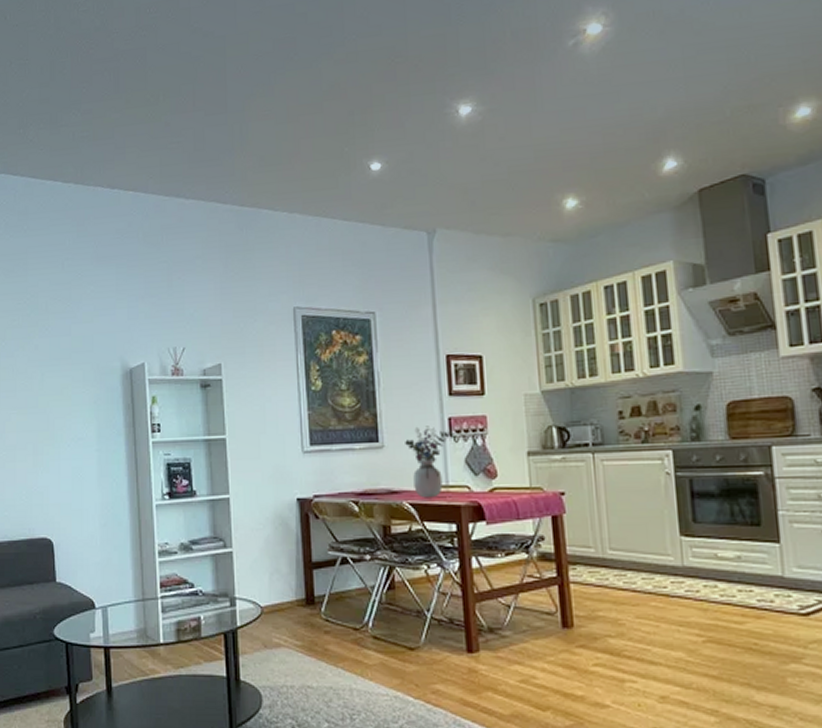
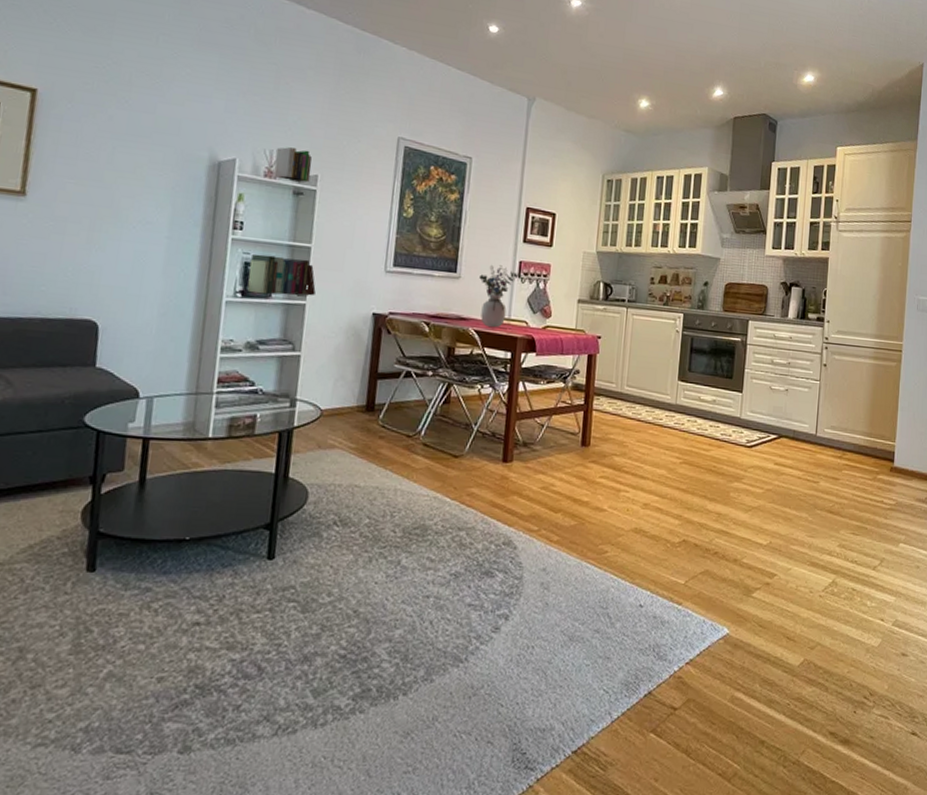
books: none [171,451,237,494] -> present [247,253,316,296]
books: none [178,340,214,376] -> present [273,147,312,183]

